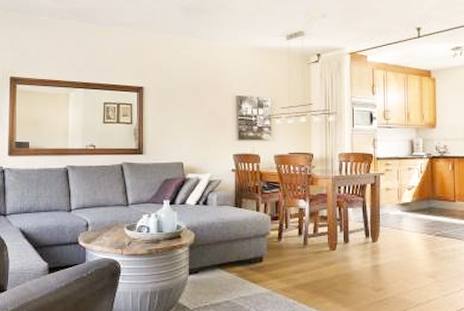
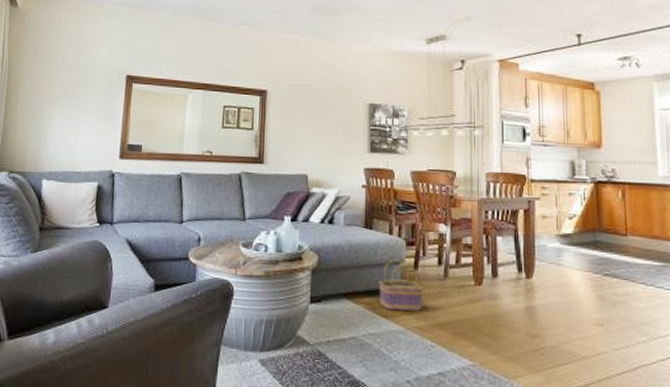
basket: none [248,232,286,276] -> present [379,259,423,312]

